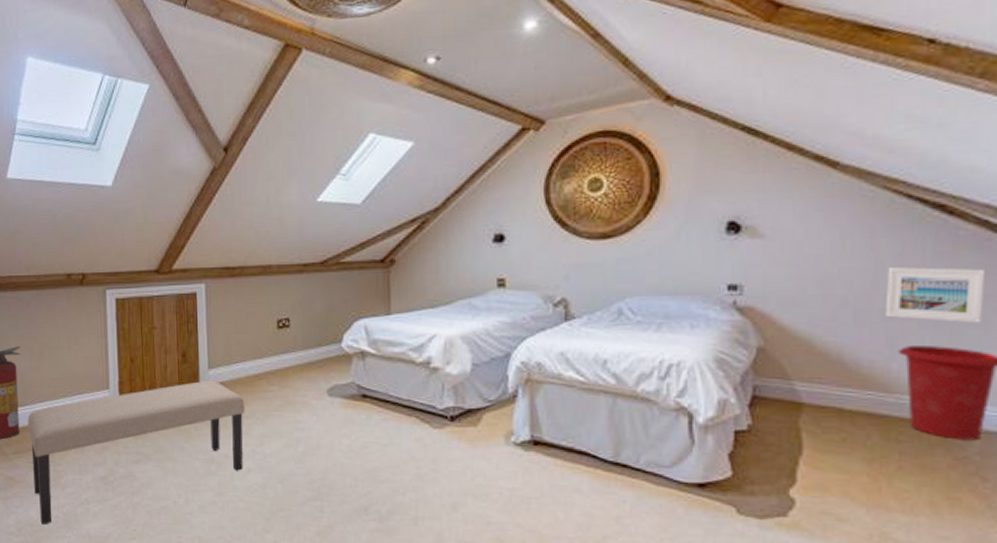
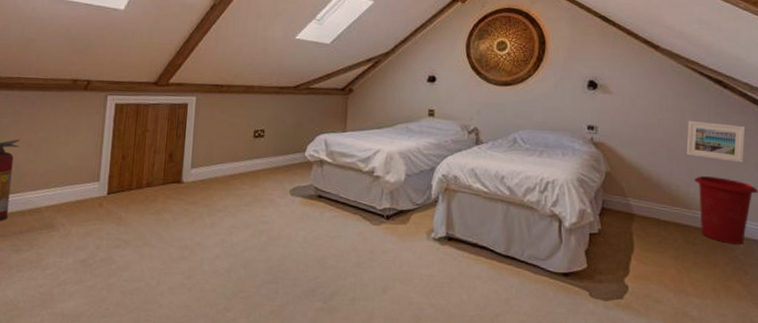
bench: present [27,380,245,525] -> none [14,177,220,305]

